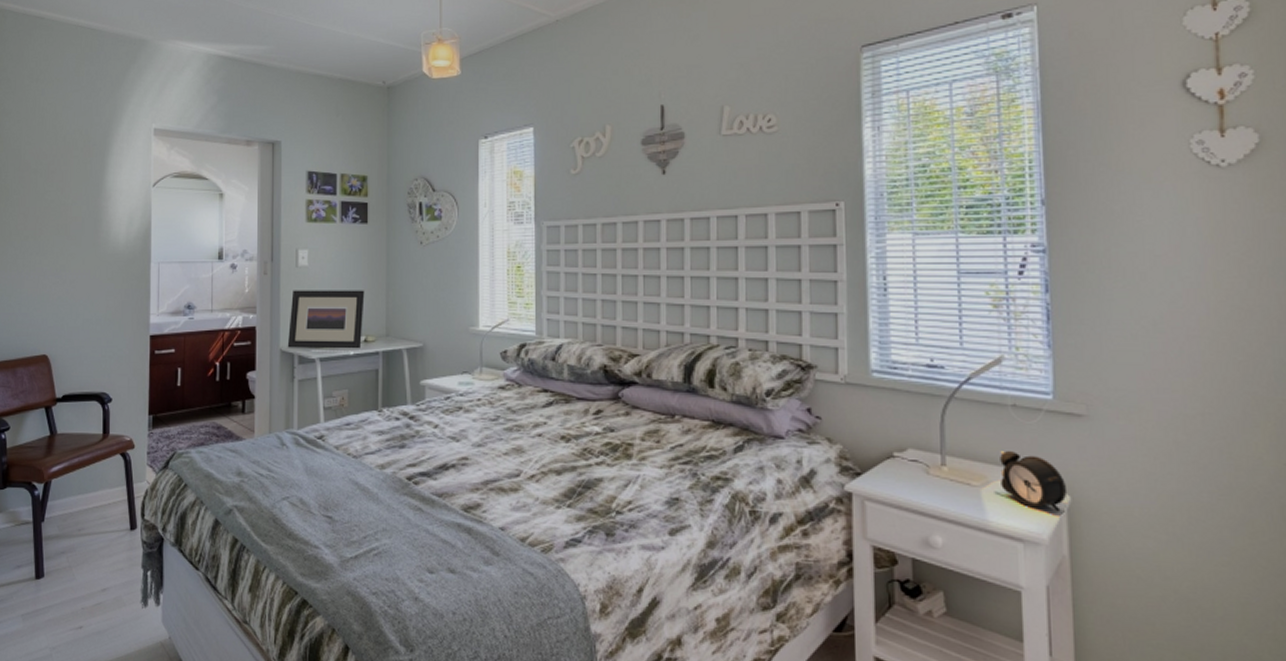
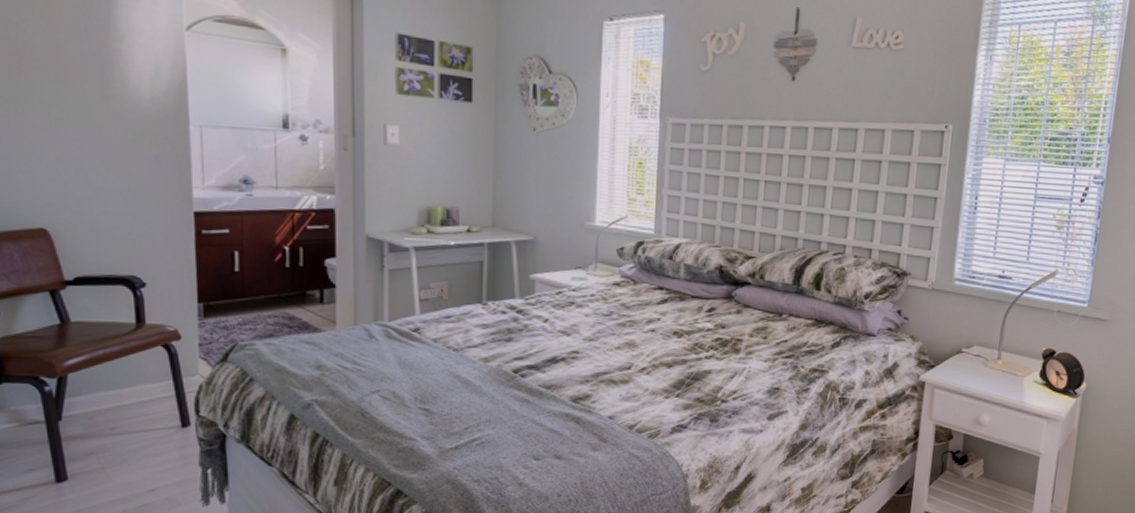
picture frame: present [287,290,365,349] -> none [374,170,468,239]

